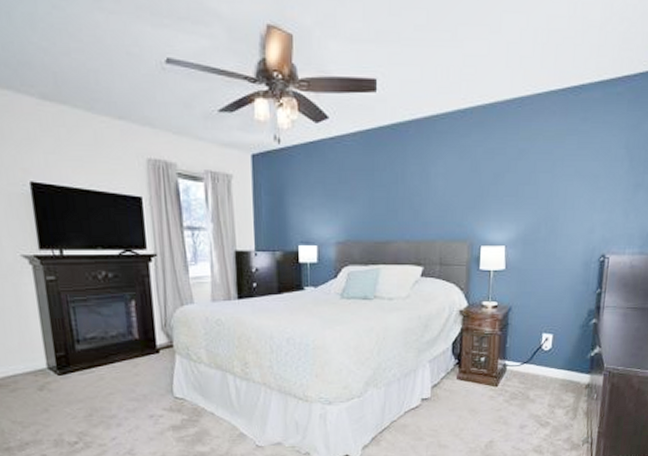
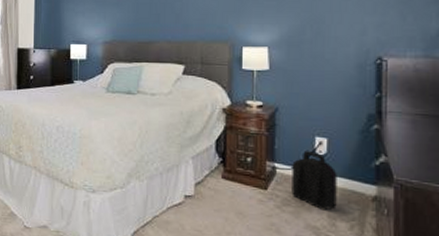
backpack: none [519,346,559,401] -> present [292,150,337,211]

